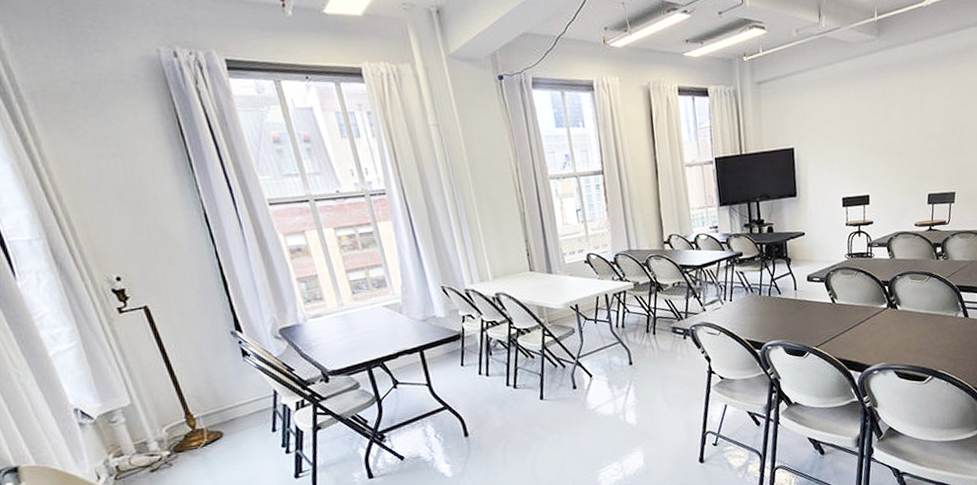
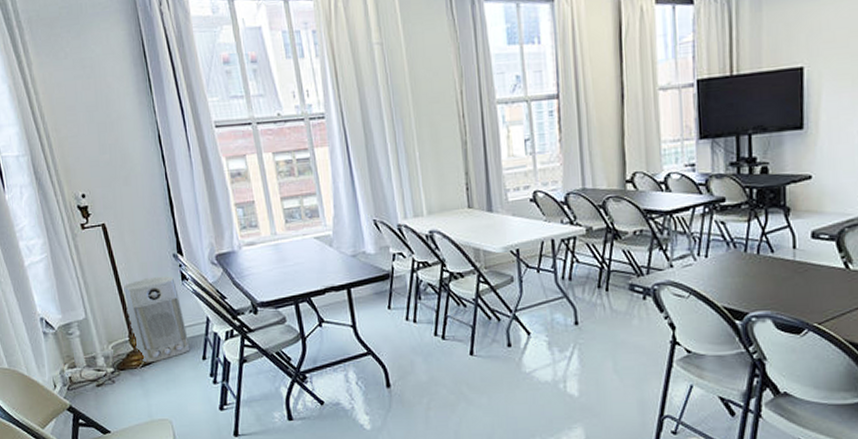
air purifier: none [175,353,258,442] -> present [124,276,190,363]

